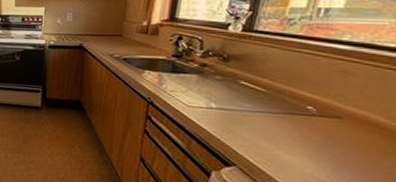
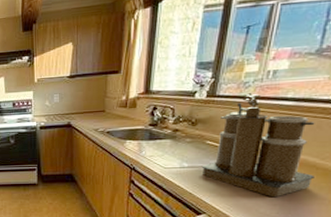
coffee maker: none [233,31,378,157] -> present [201,93,315,196]

